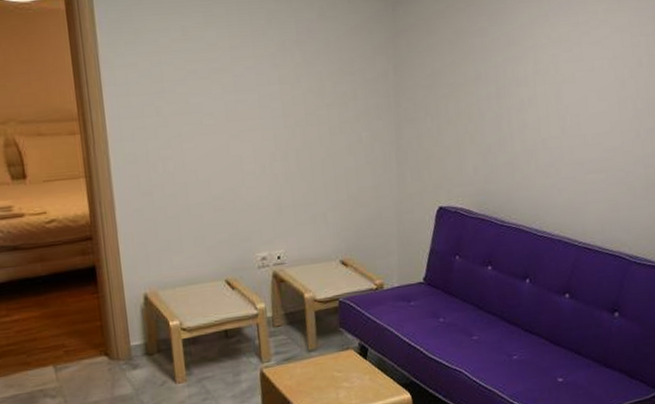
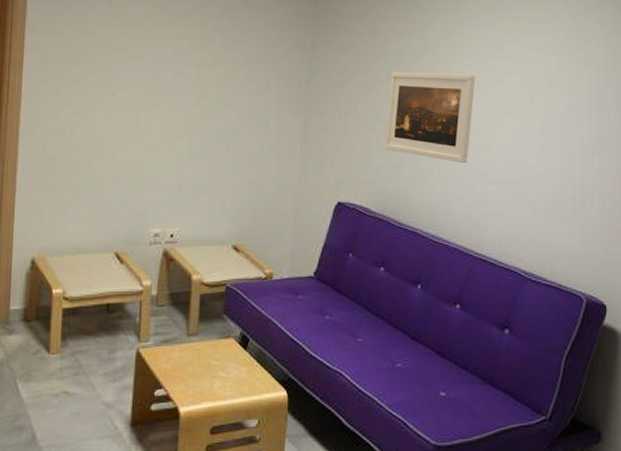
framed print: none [478,63,564,156] -> present [384,72,476,164]

